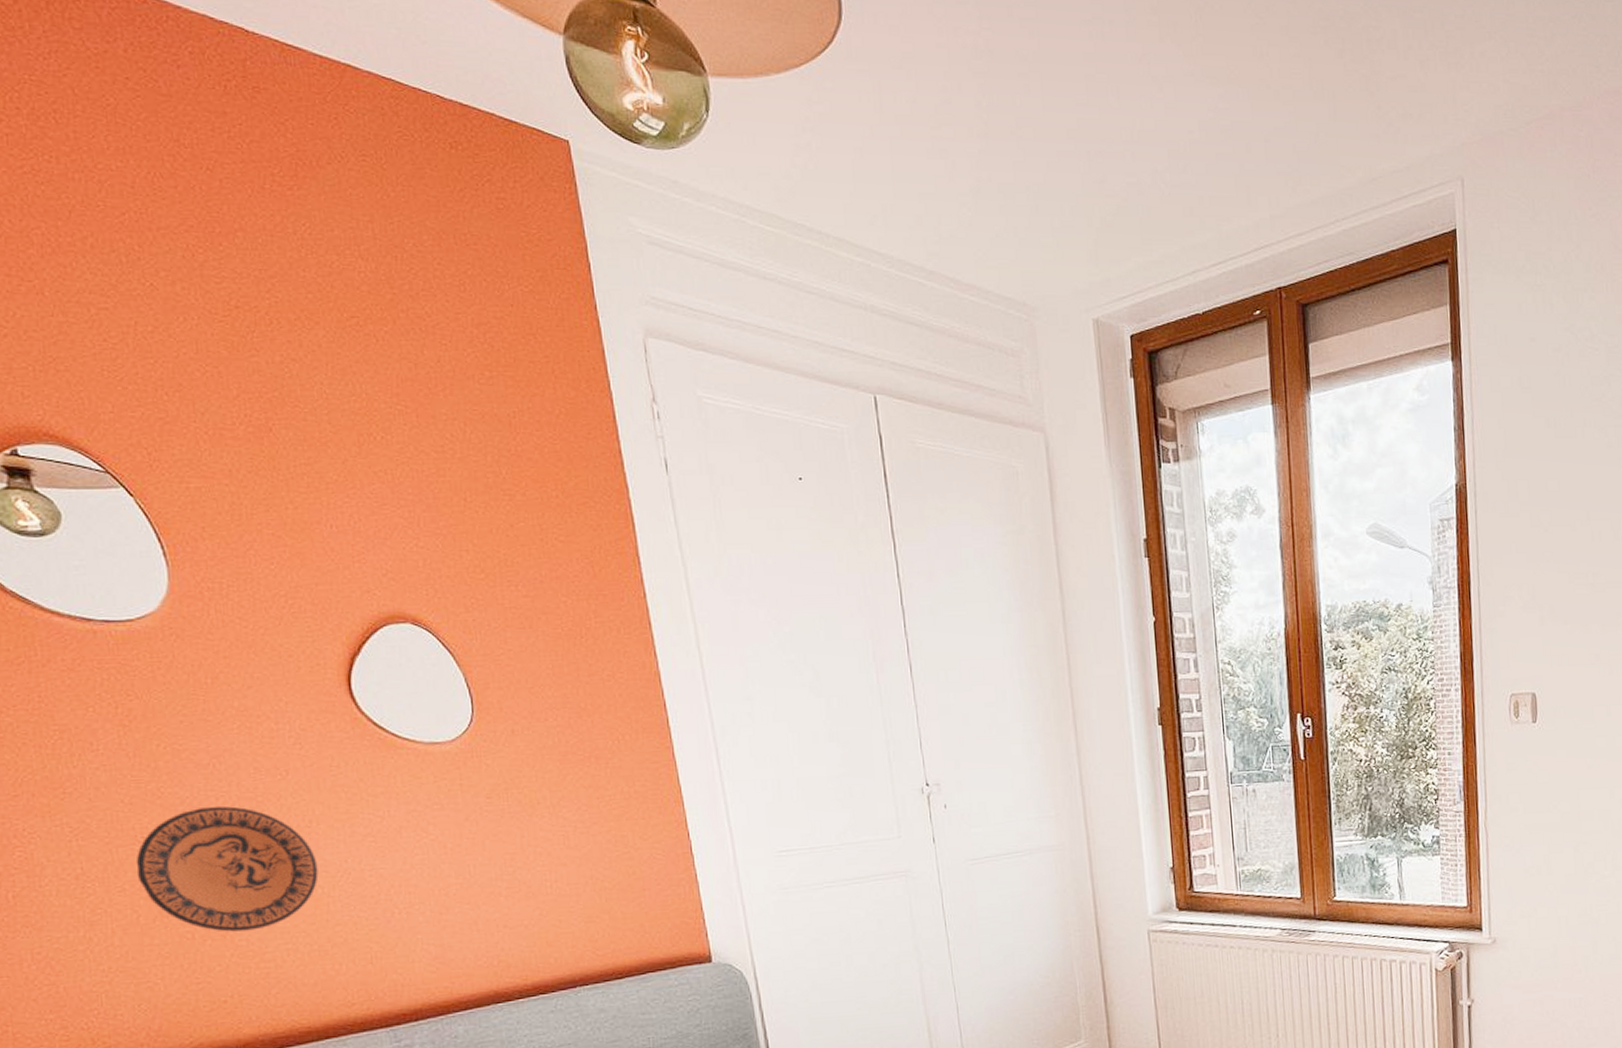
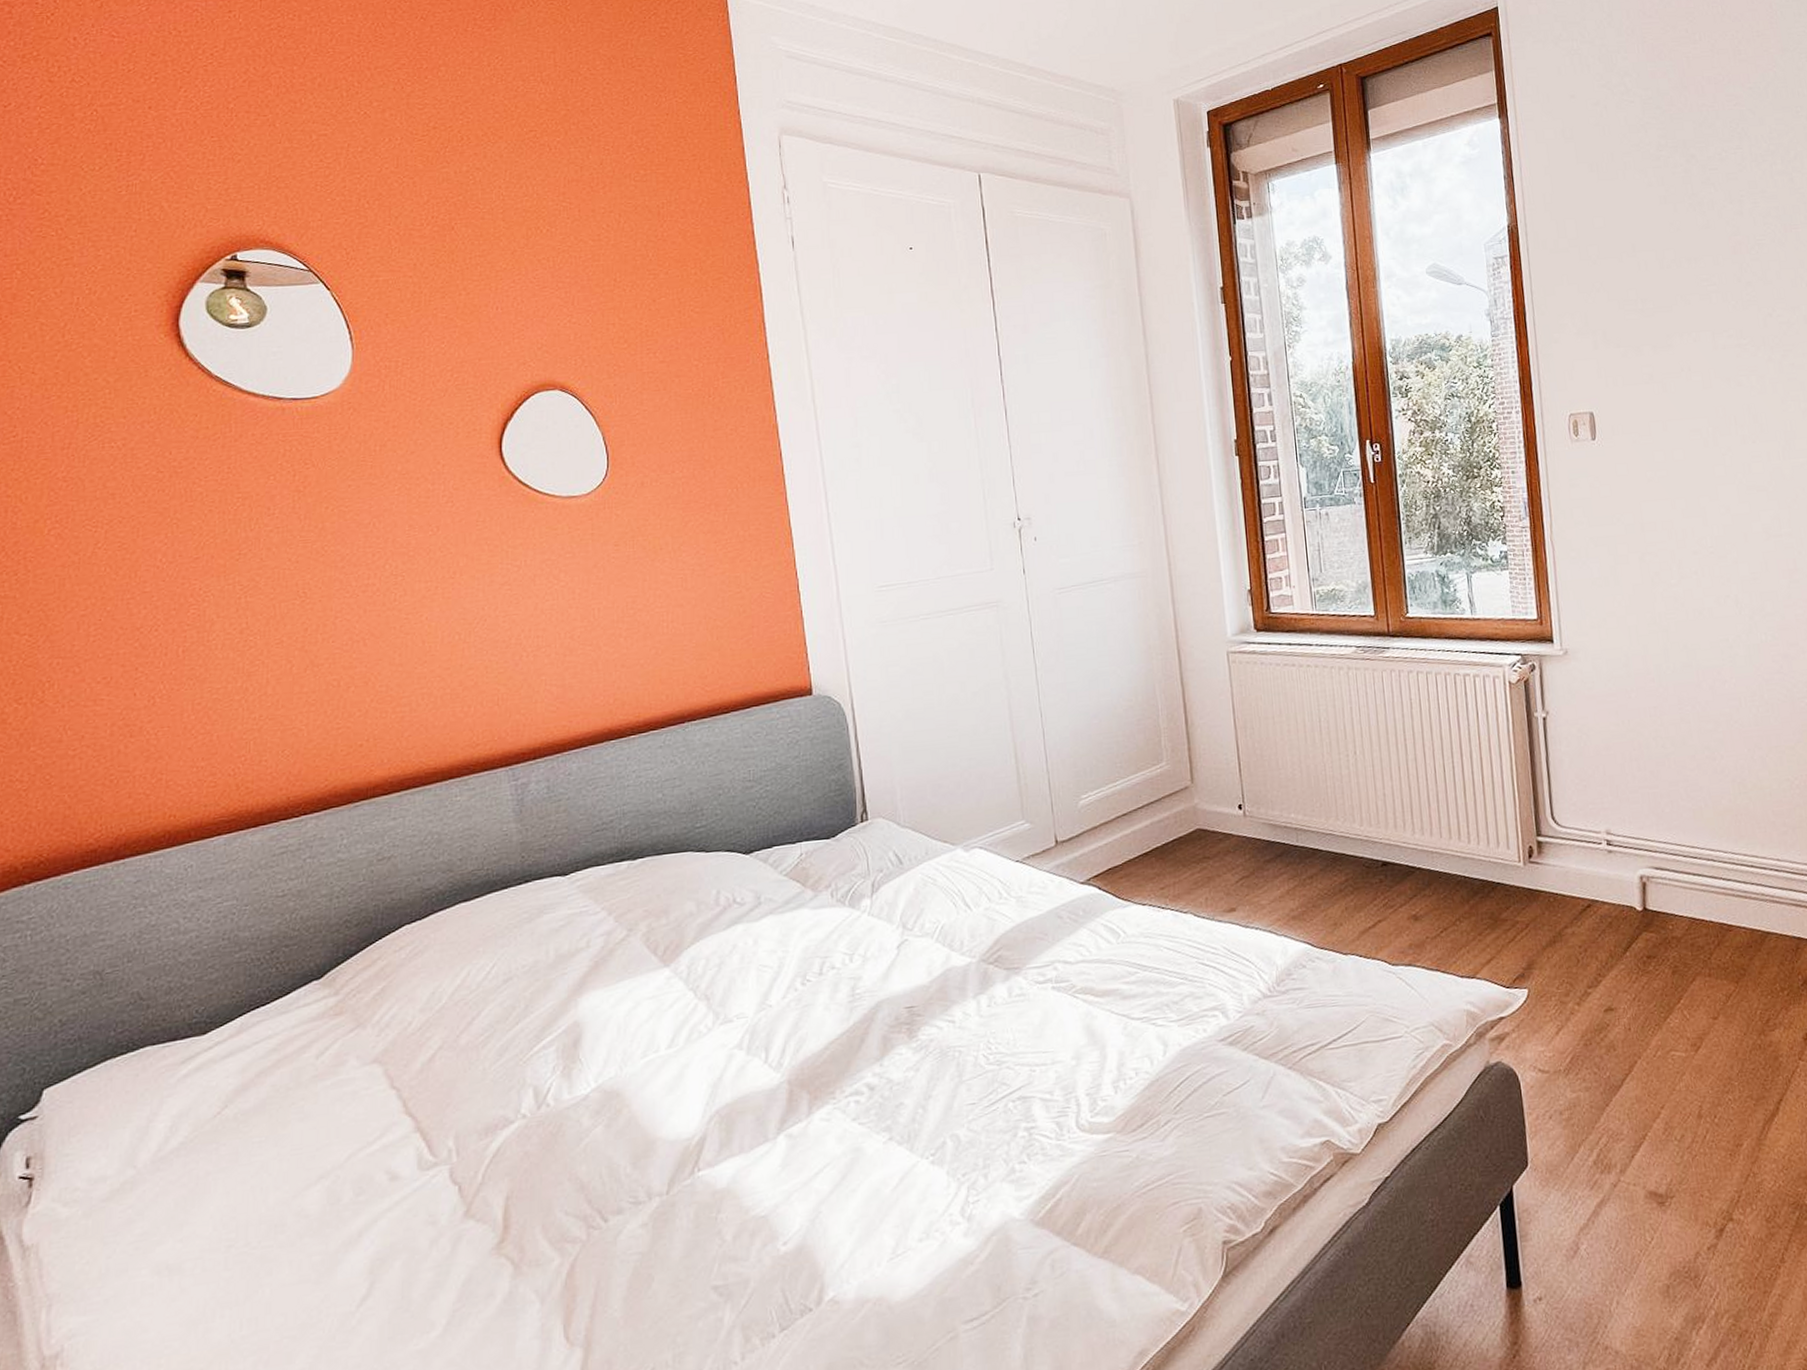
decorative plate: present [135,806,319,932] -> none [295,561,457,679]

